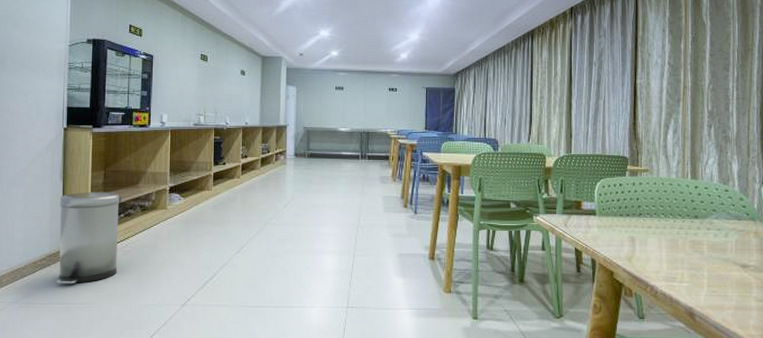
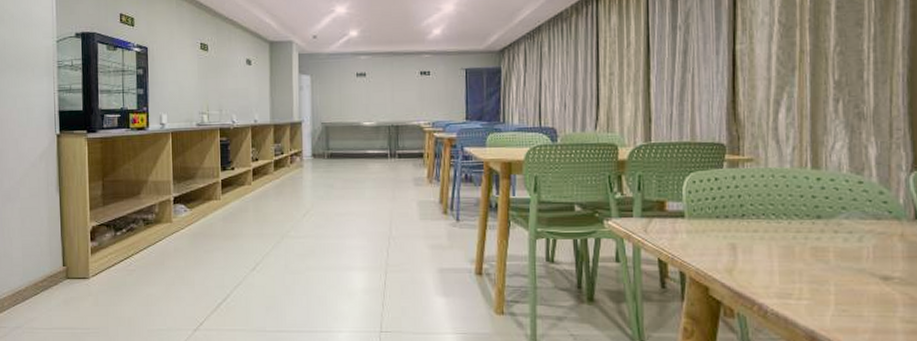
pedal bin: present [55,191,122,285] -> none [58,204,123,308]

